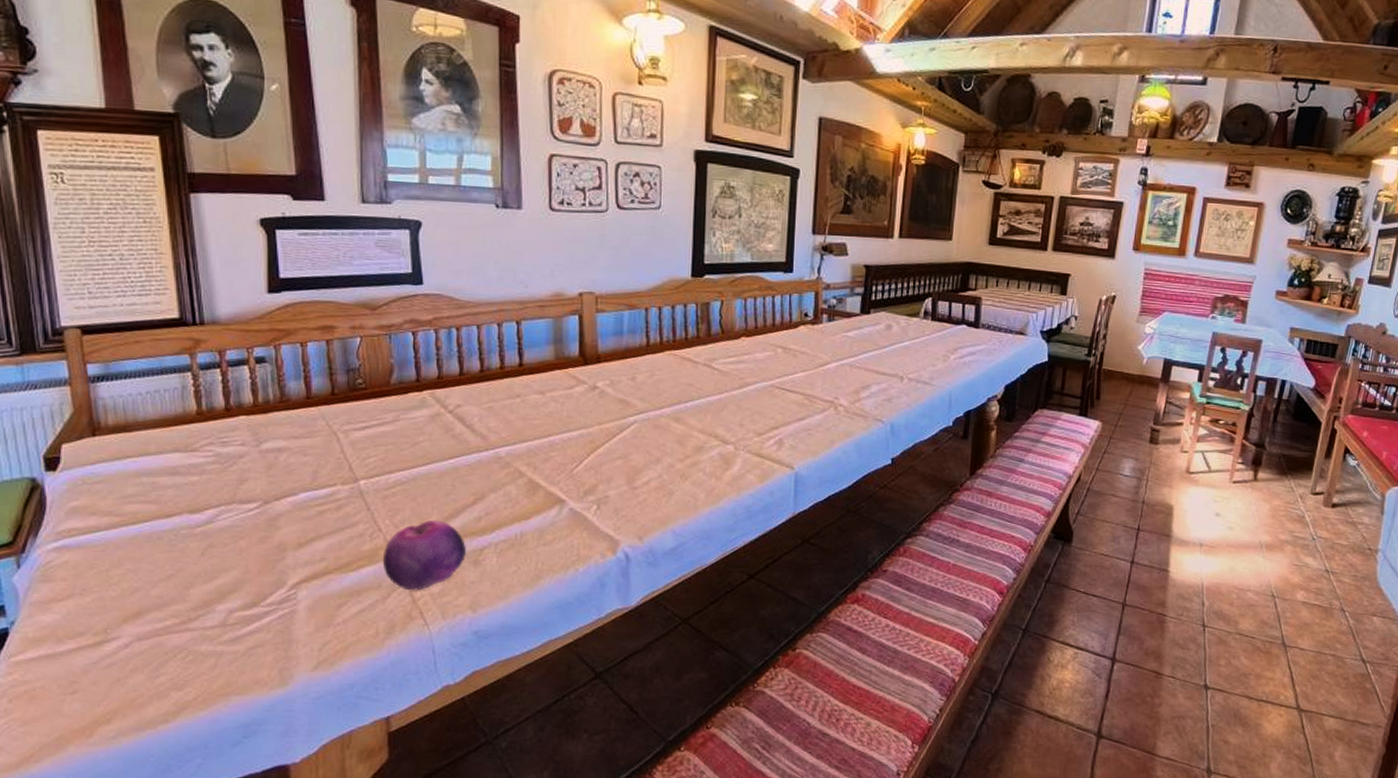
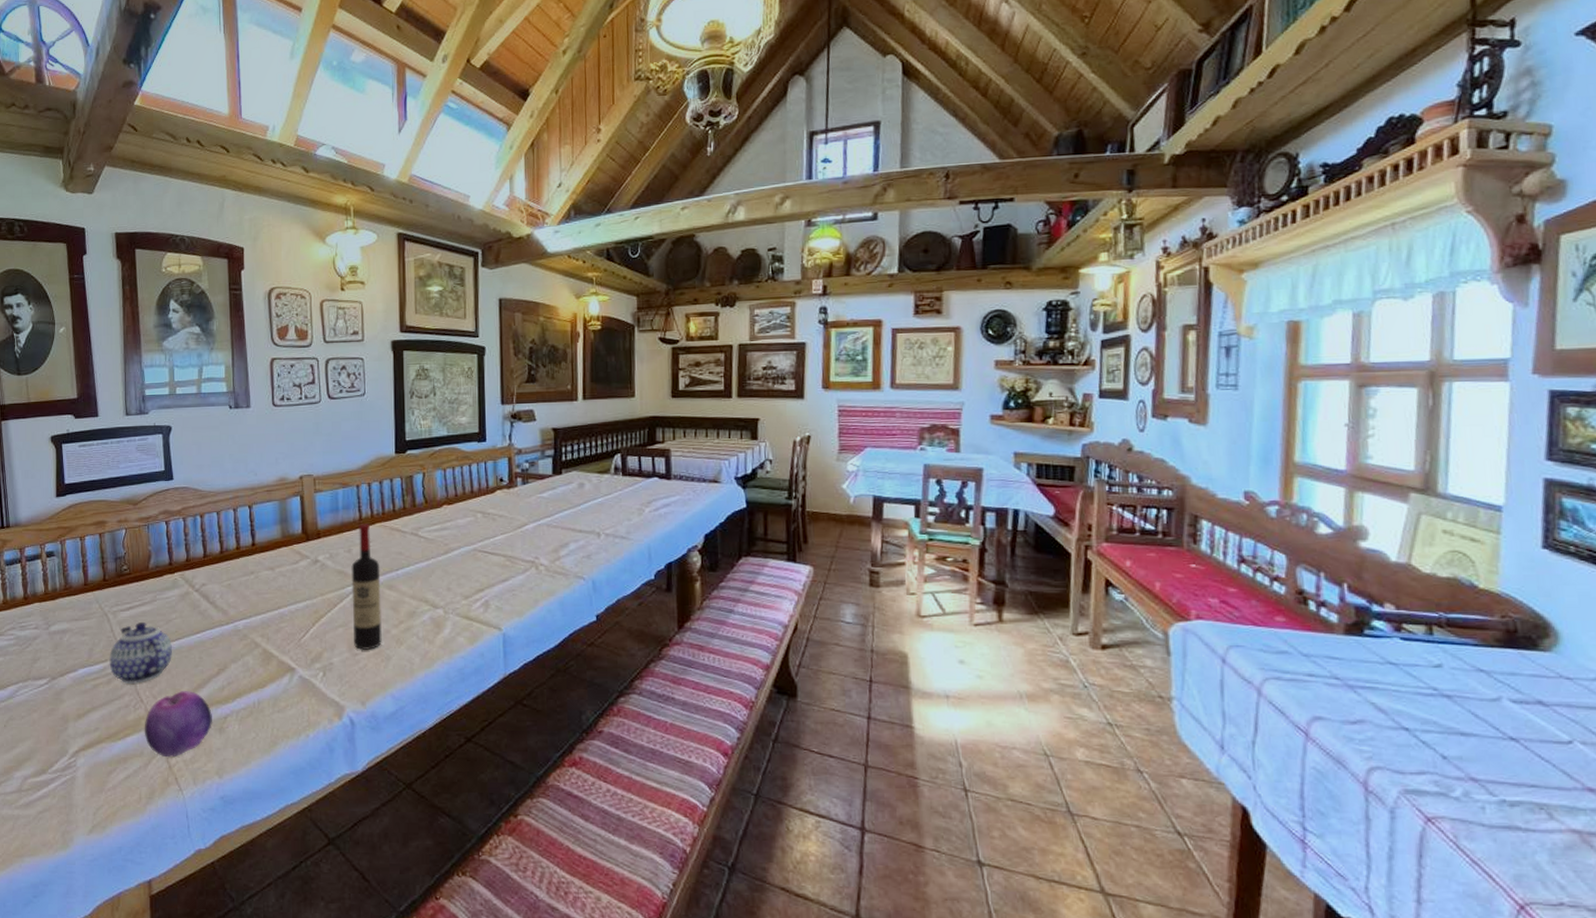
teapot: none [339,444,418,512] -> present [109,622,172,685]
wine bottle: none [633,350,667,484] -> present [351,524,382,650]

